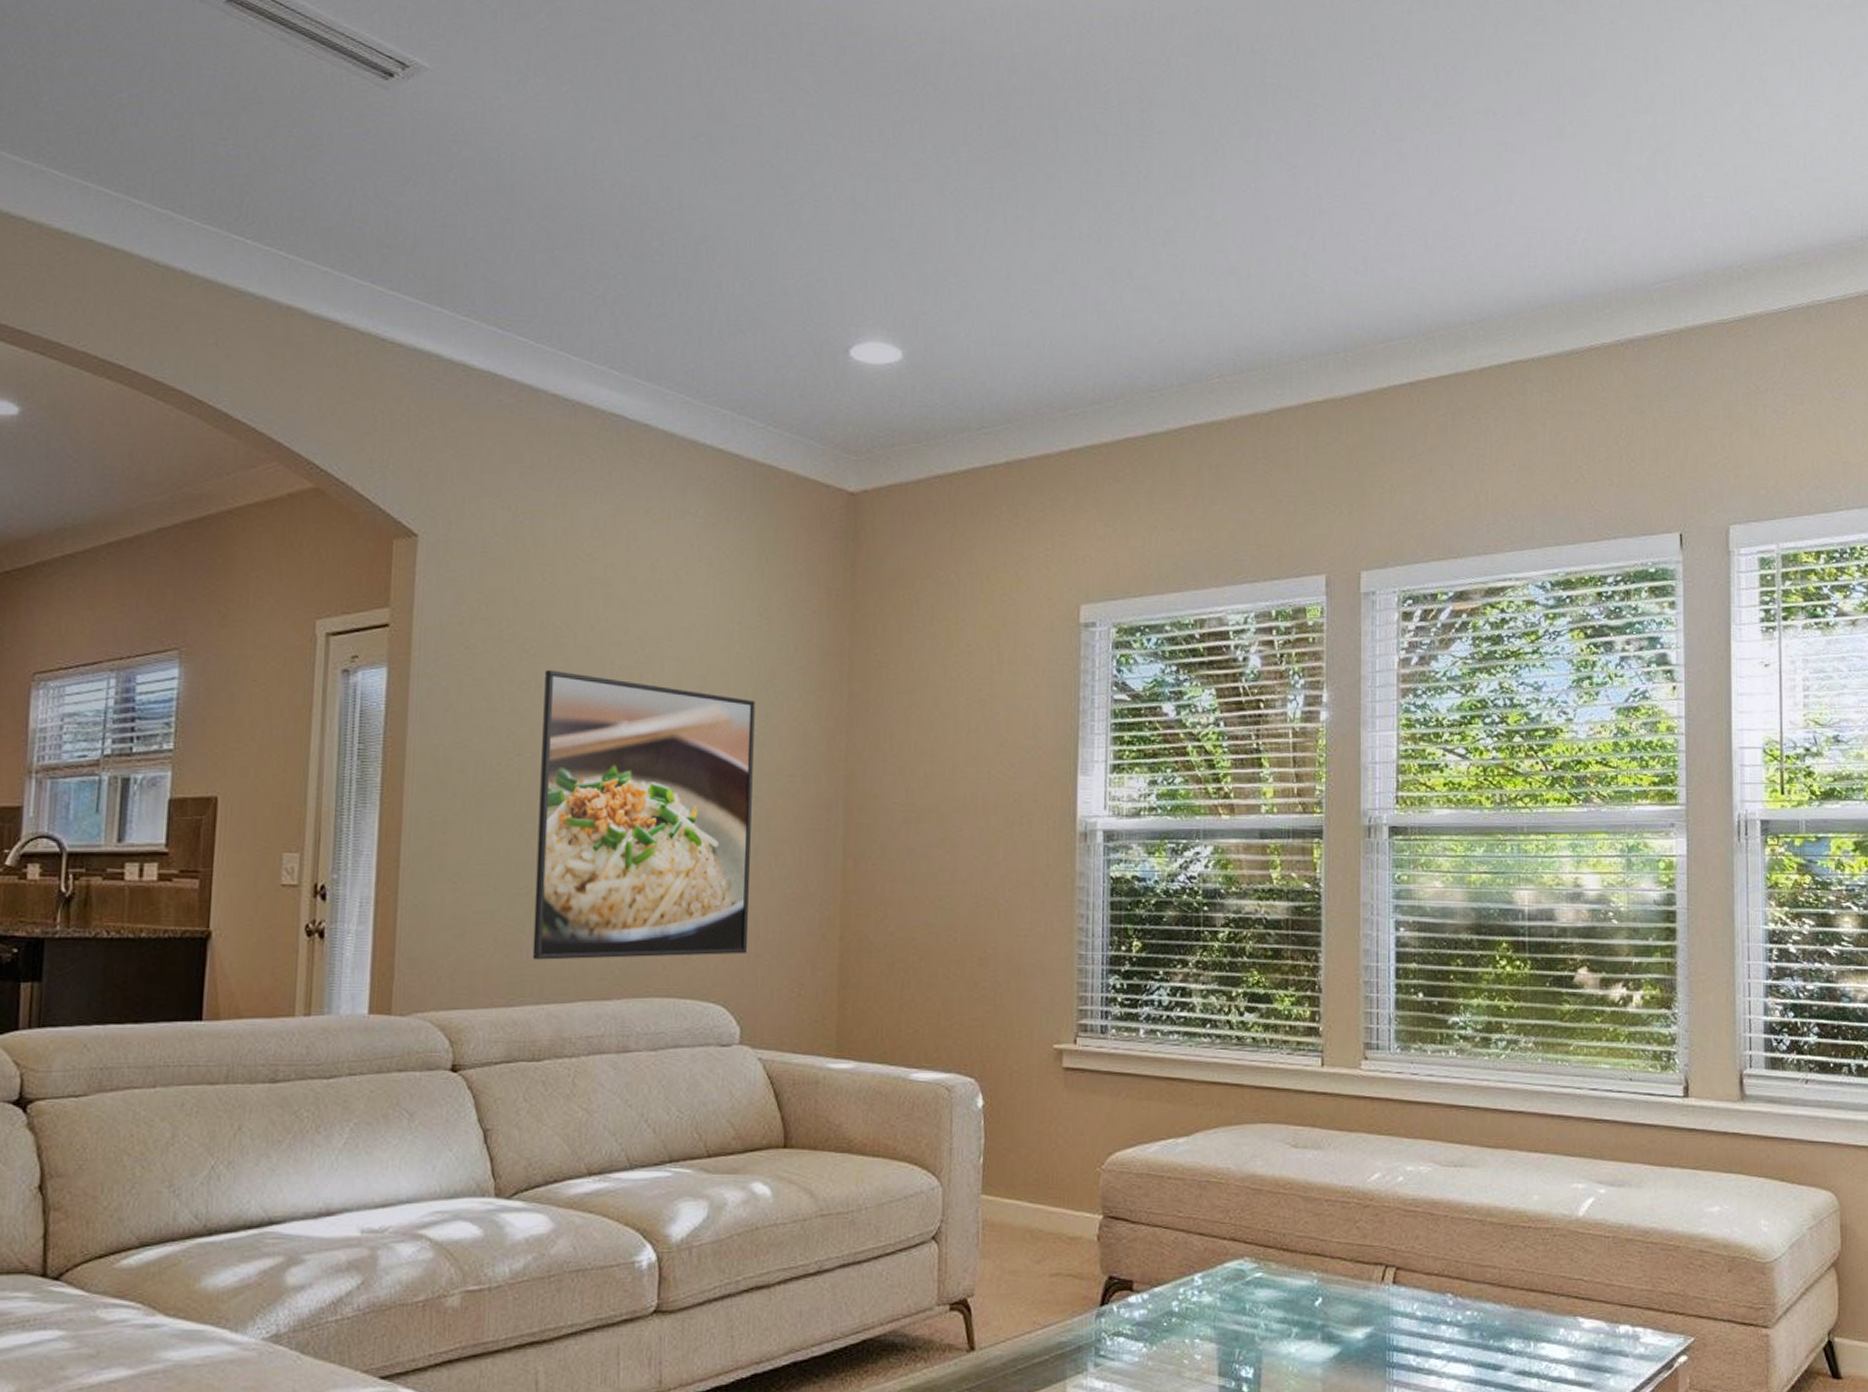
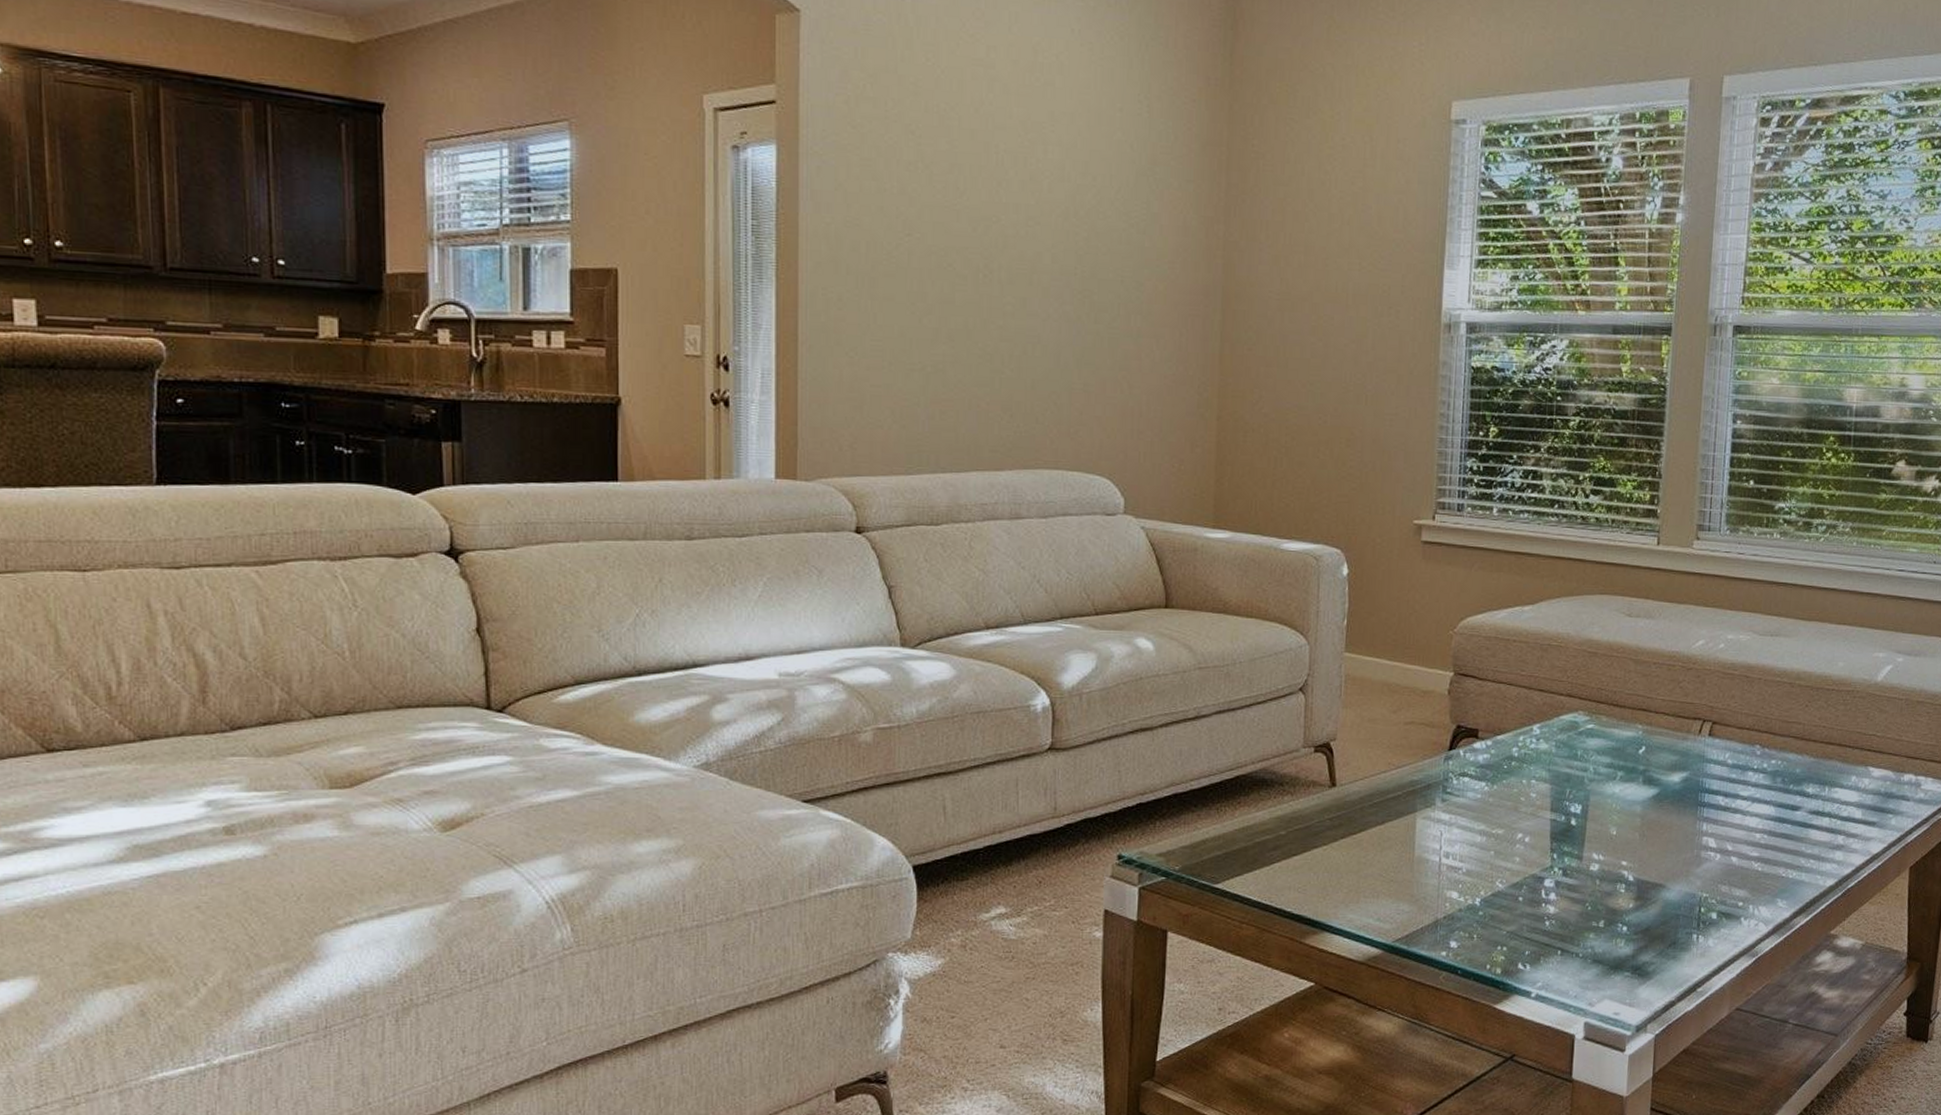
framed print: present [532,669,755,960] -> none [928,151,1137,432]

